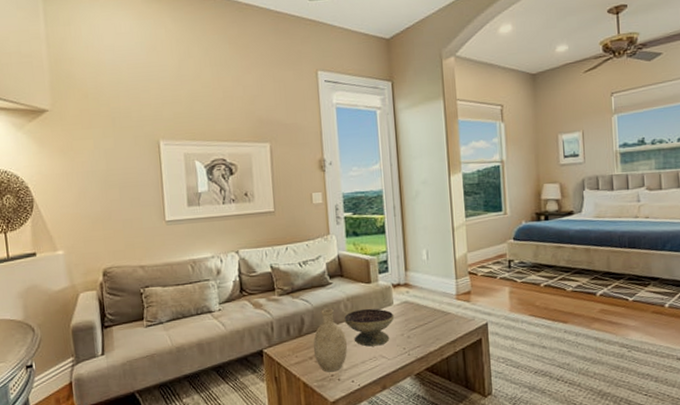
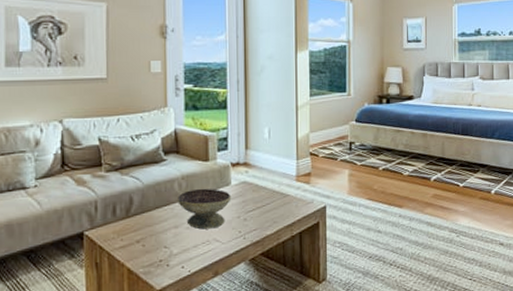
decorative vase: present [313,308,347,372] -> none [141,187,179,257]

